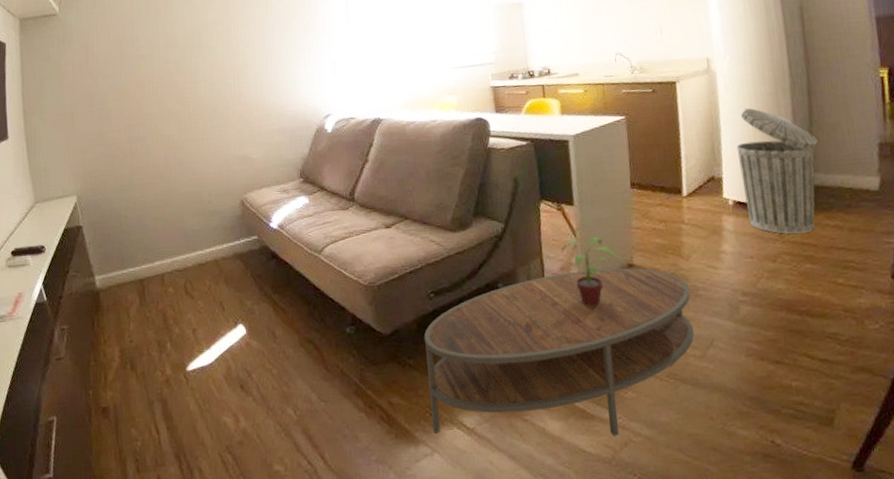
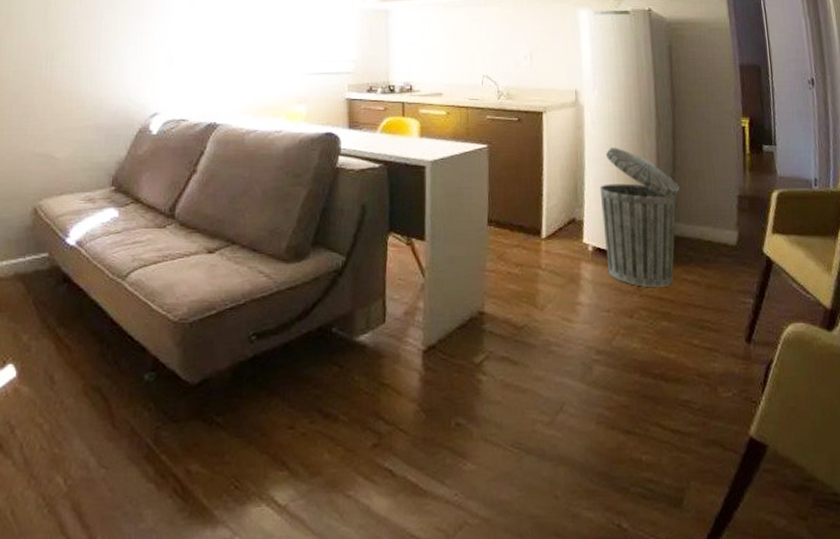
coffee table: present [424,268,695,436] -> none [237,315,544,517]
potted plant: present [561,236,622,307] -> none [407,277,472,360]

